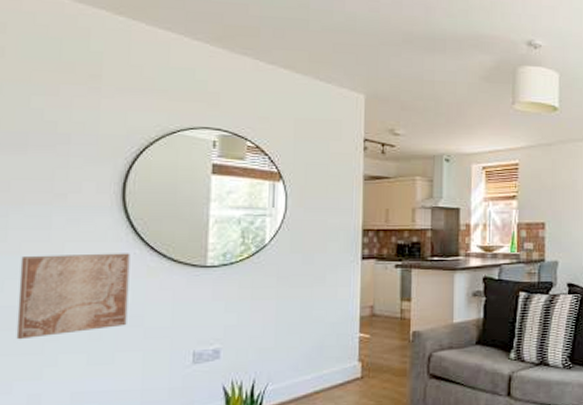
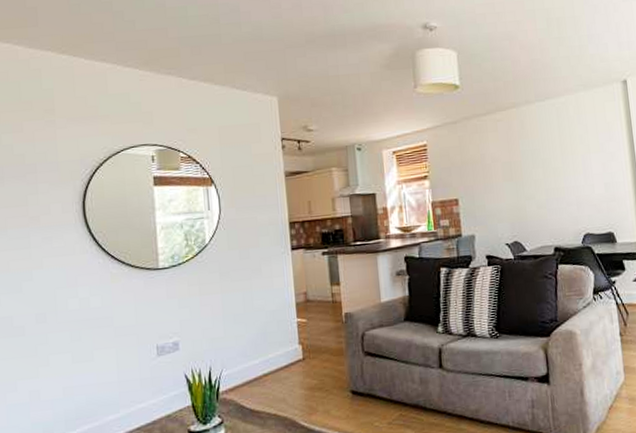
wall art: present [16,253,130,340] -> none [10,263,100,345]

